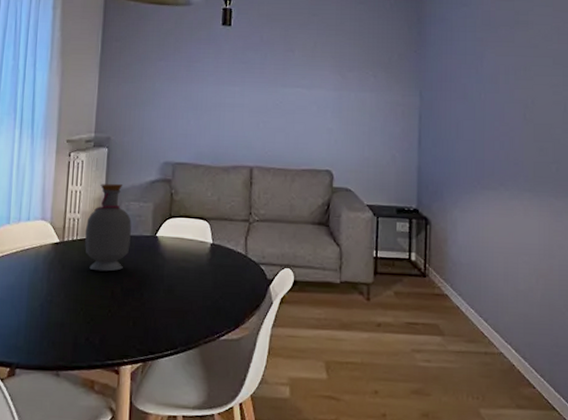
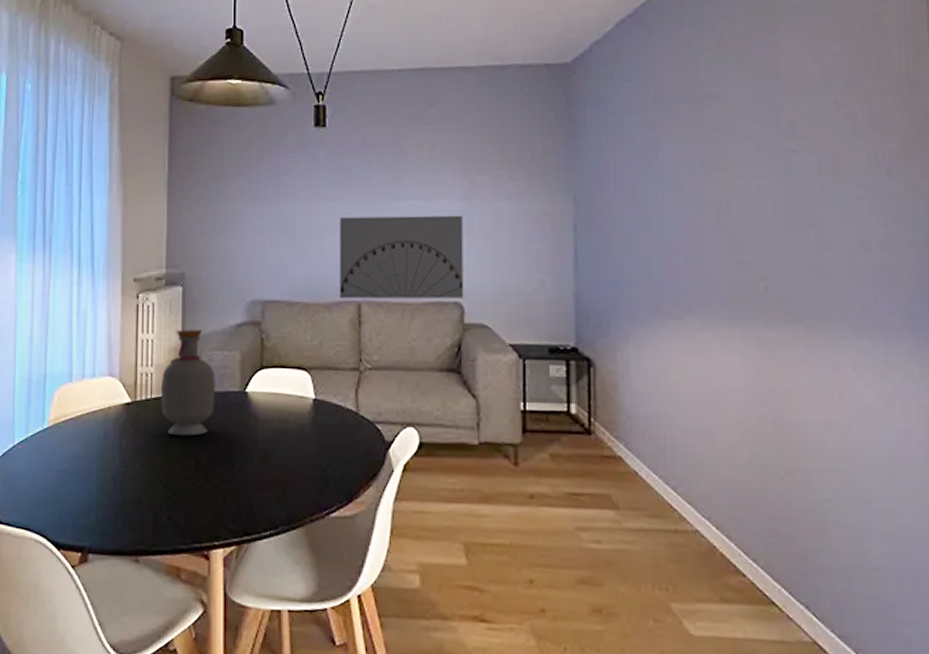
wall art: none [236,99,335,167] -> present [339,215,464,299]

